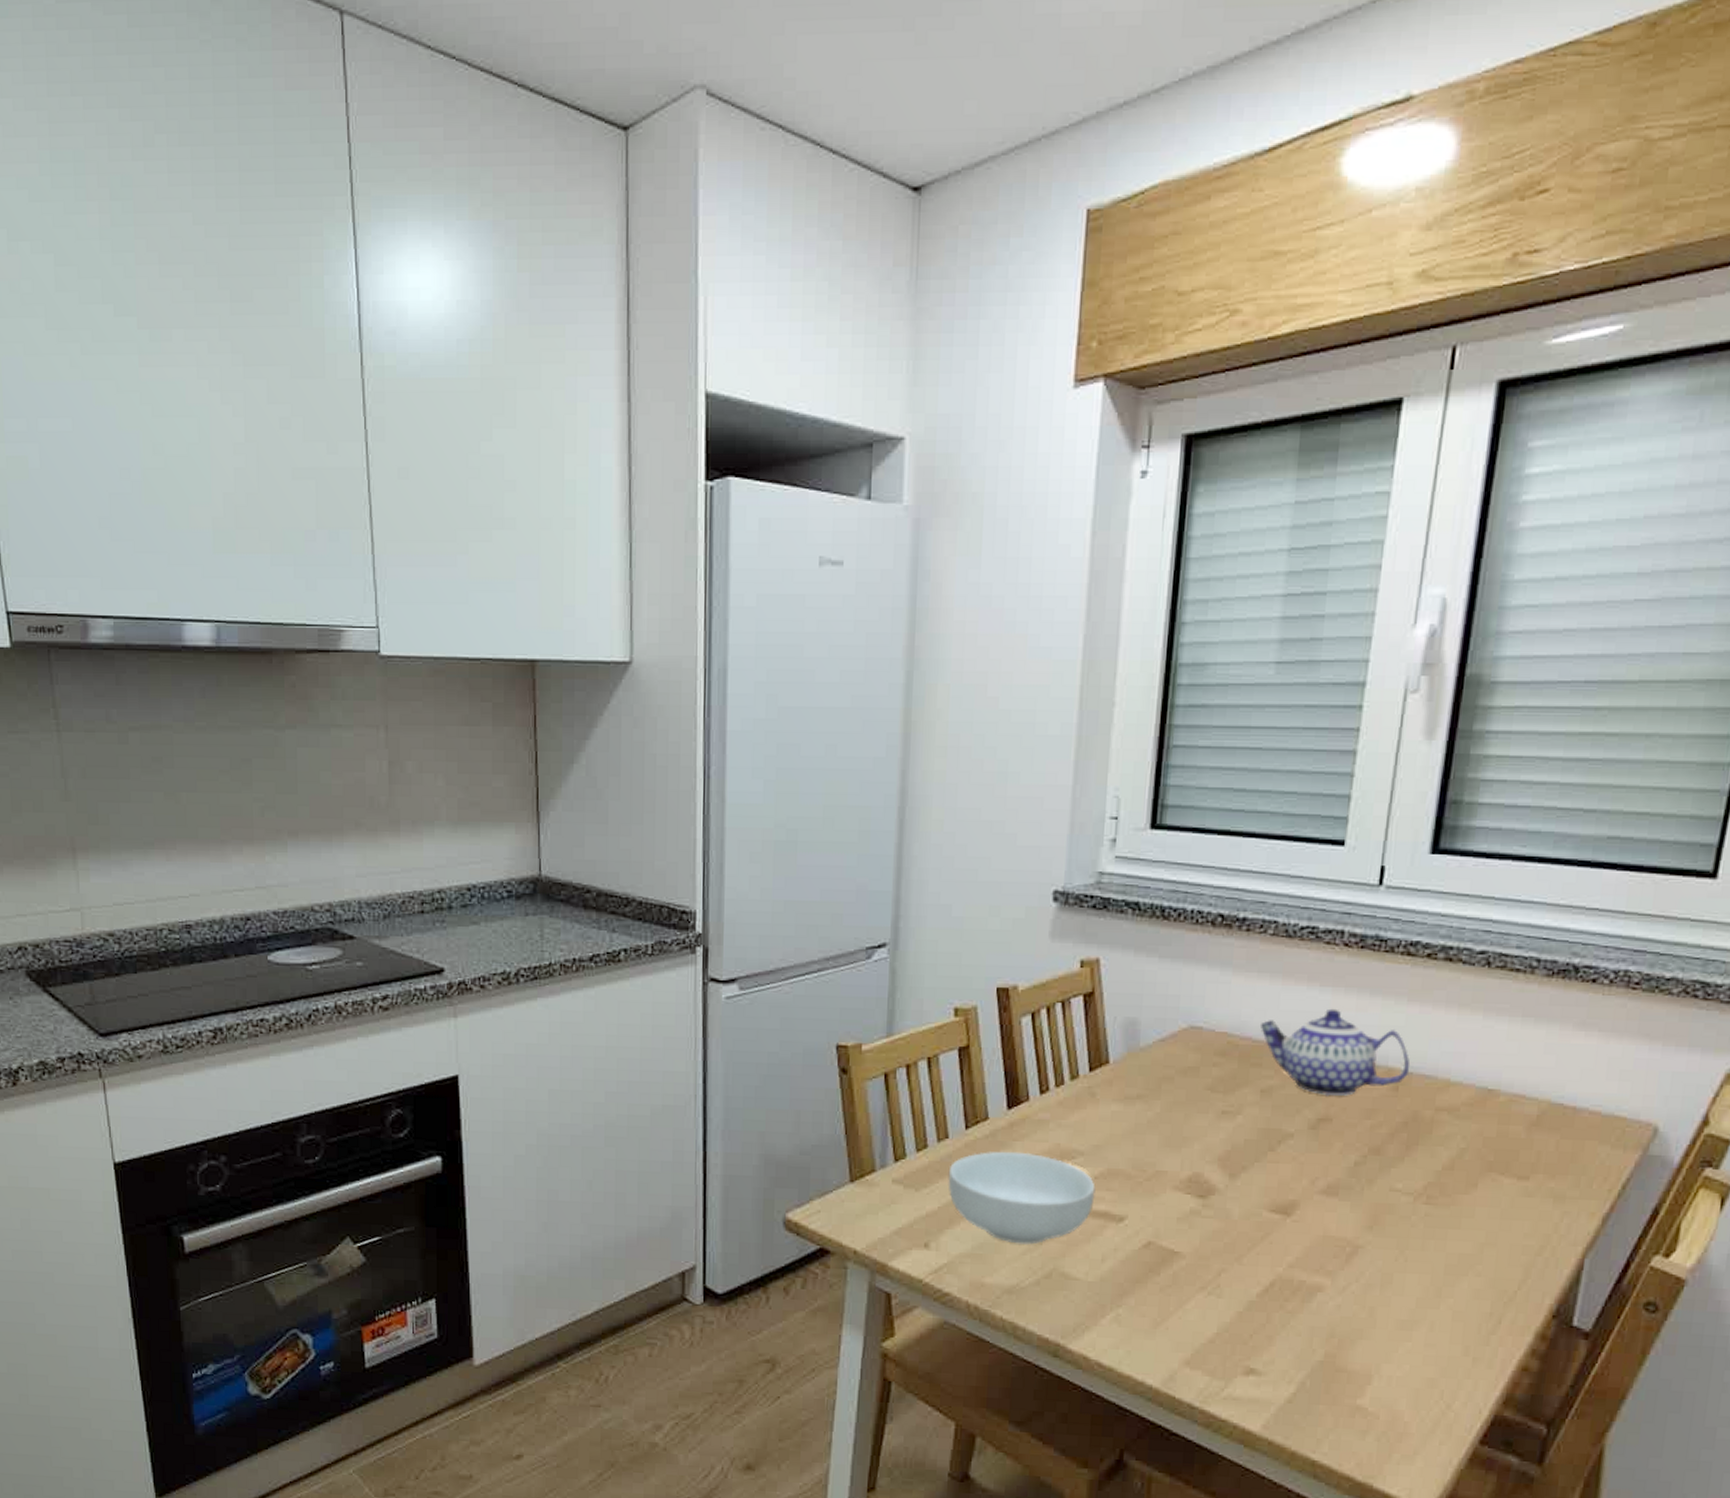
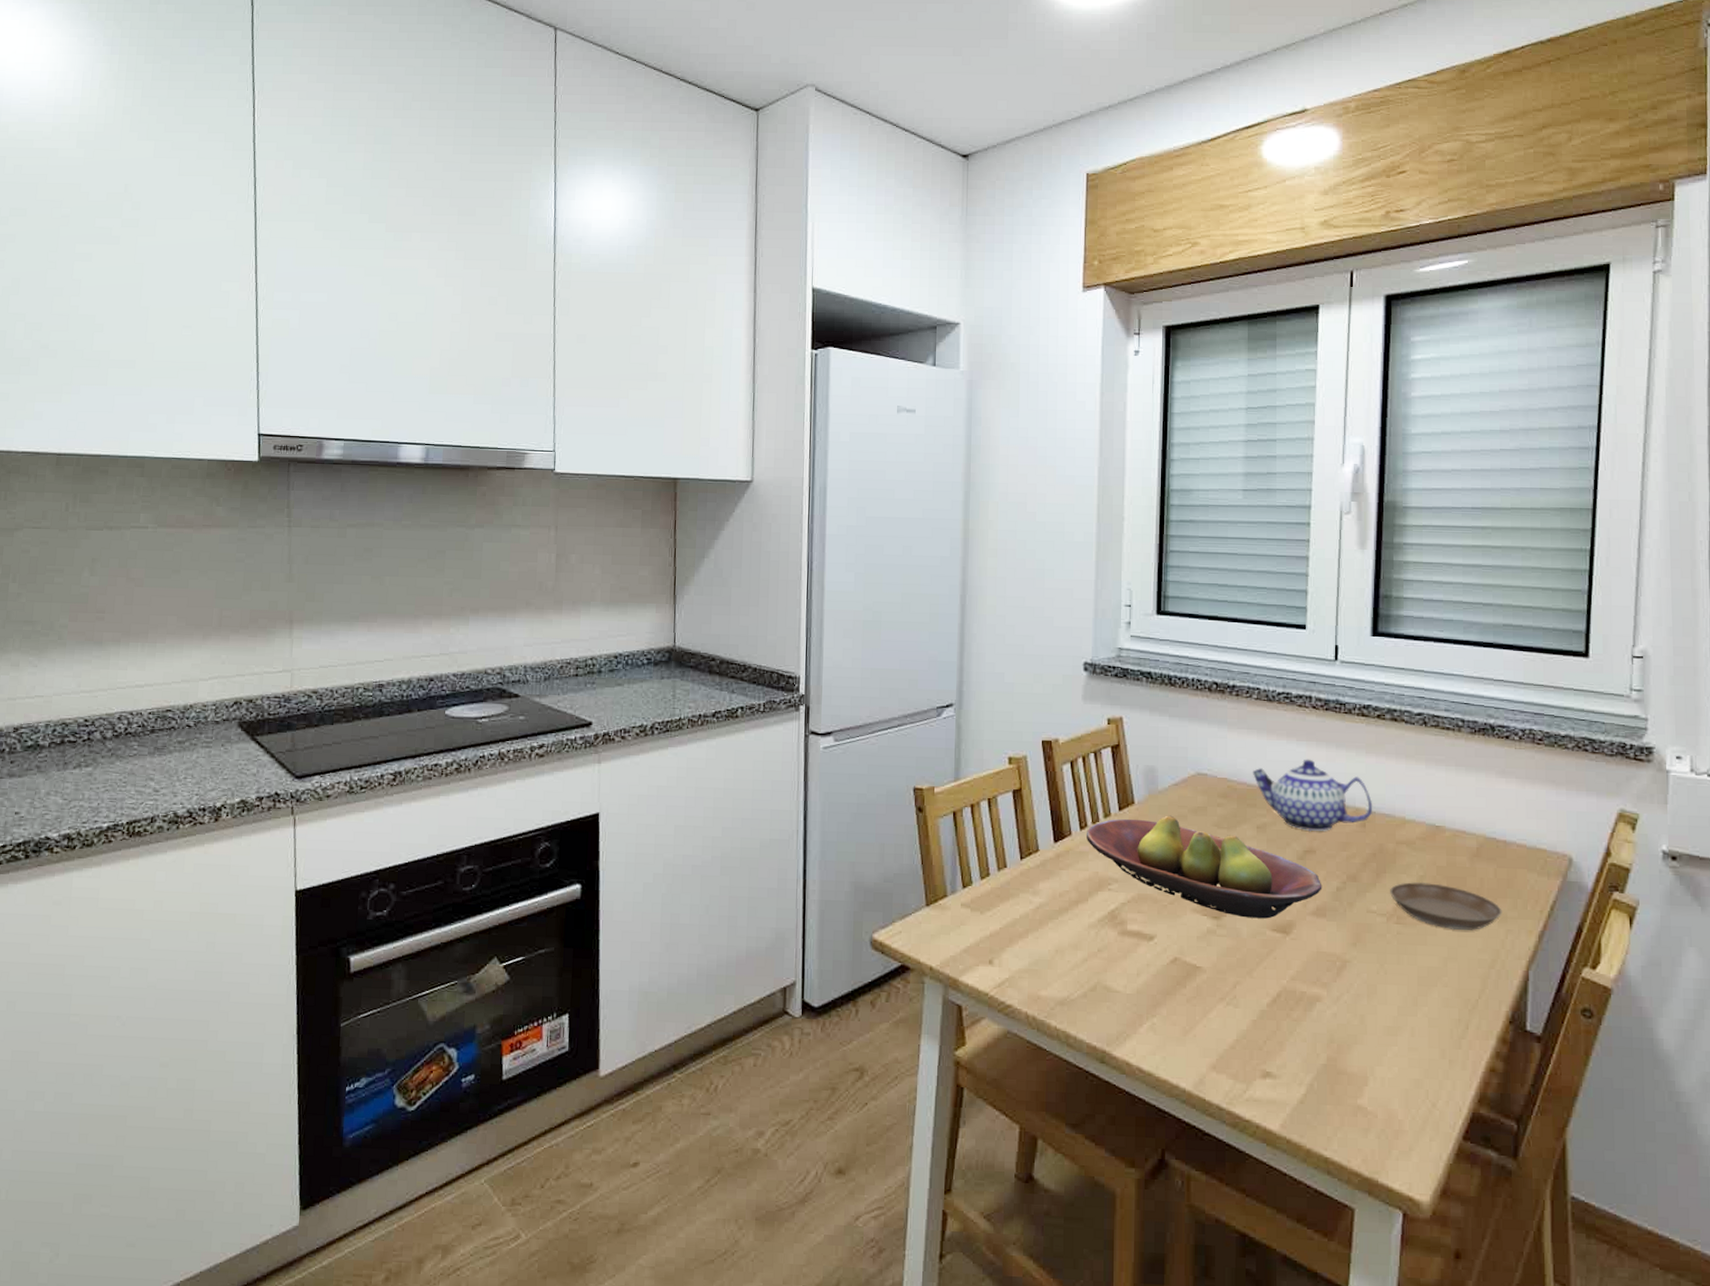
cereal bowl: present [948,1151,1096,1245] -> none [1007,878,1129,961]
fruit bowl: none [1048,1077,1337,1198] -> present [1087,815,1322,919]
saucer: none [1421,1156,1561,1212] -> present [1390,882,1502,931]

